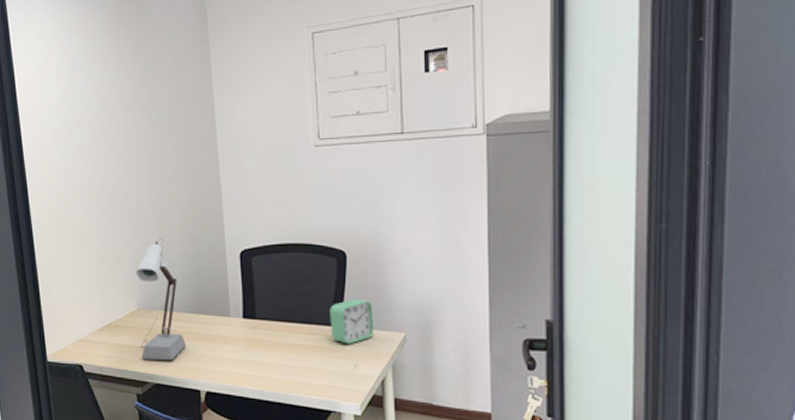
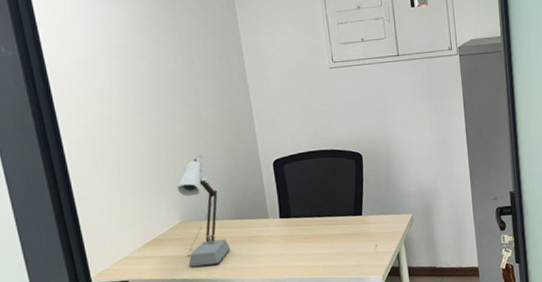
alarm clock: present [330,299,374,344] -> none [352,191,389,229]

